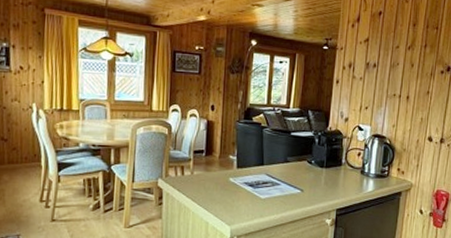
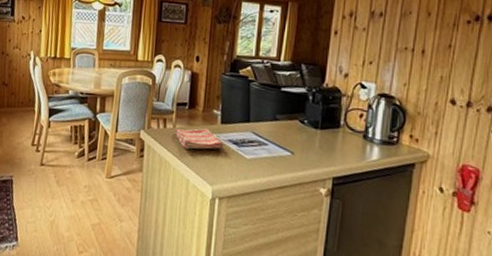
dish towel: none [193,174,240,194] -> present [175,128,224,150]

